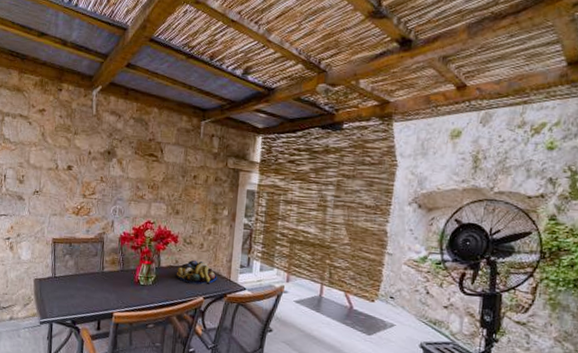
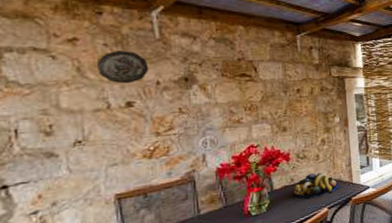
decorative plate: none [53,122,86,151] -> present [96,51,149,84]

